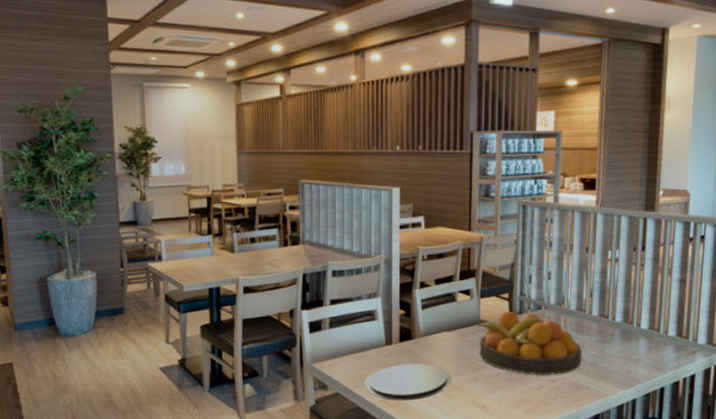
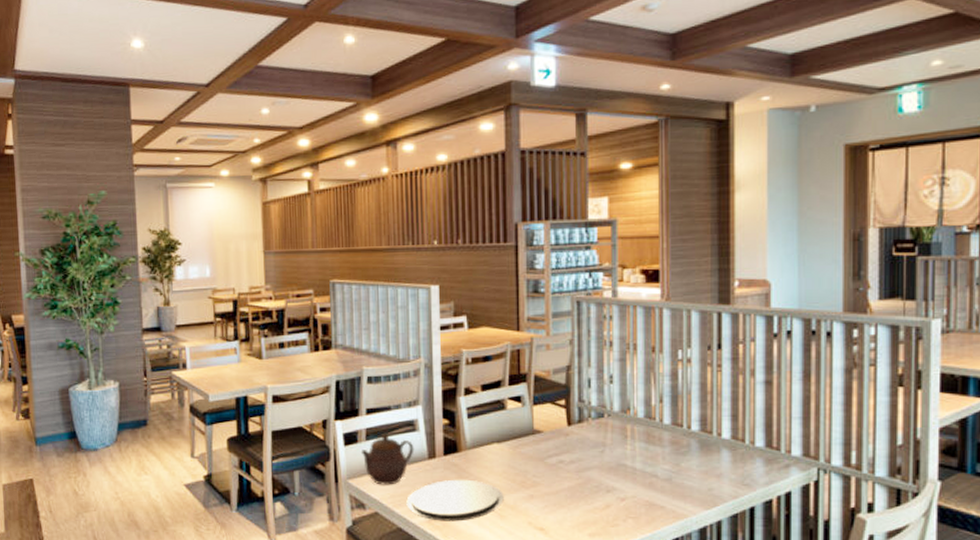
teapot: none [324,321,373,369] -> present [360,432,414,485]
fruit bowl: present [477,311,582,375] -> none [531,419,654,492]

